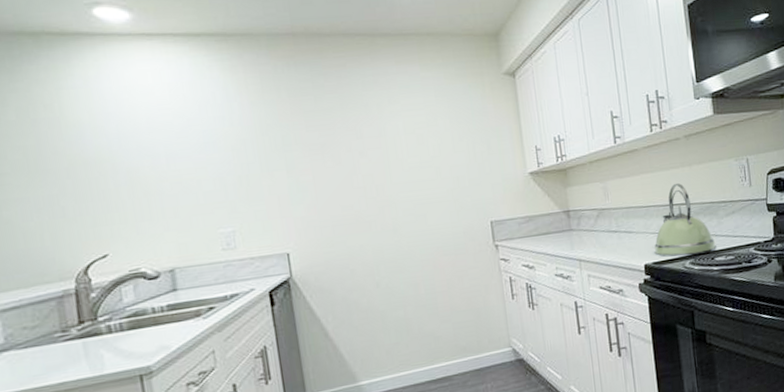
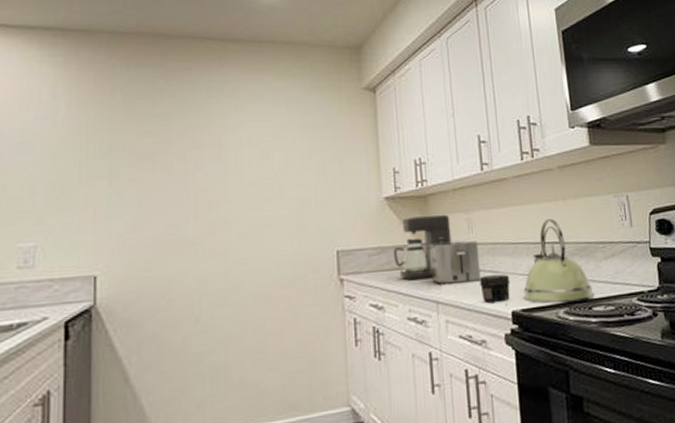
coffee maker: none [539,184,590,243] -> present [393,214,452,281]
toaster: none [570,206,617,246] -> present [428,240,481,286]
jar: none [616,234,643,259] -> present [480,274,511,304]

